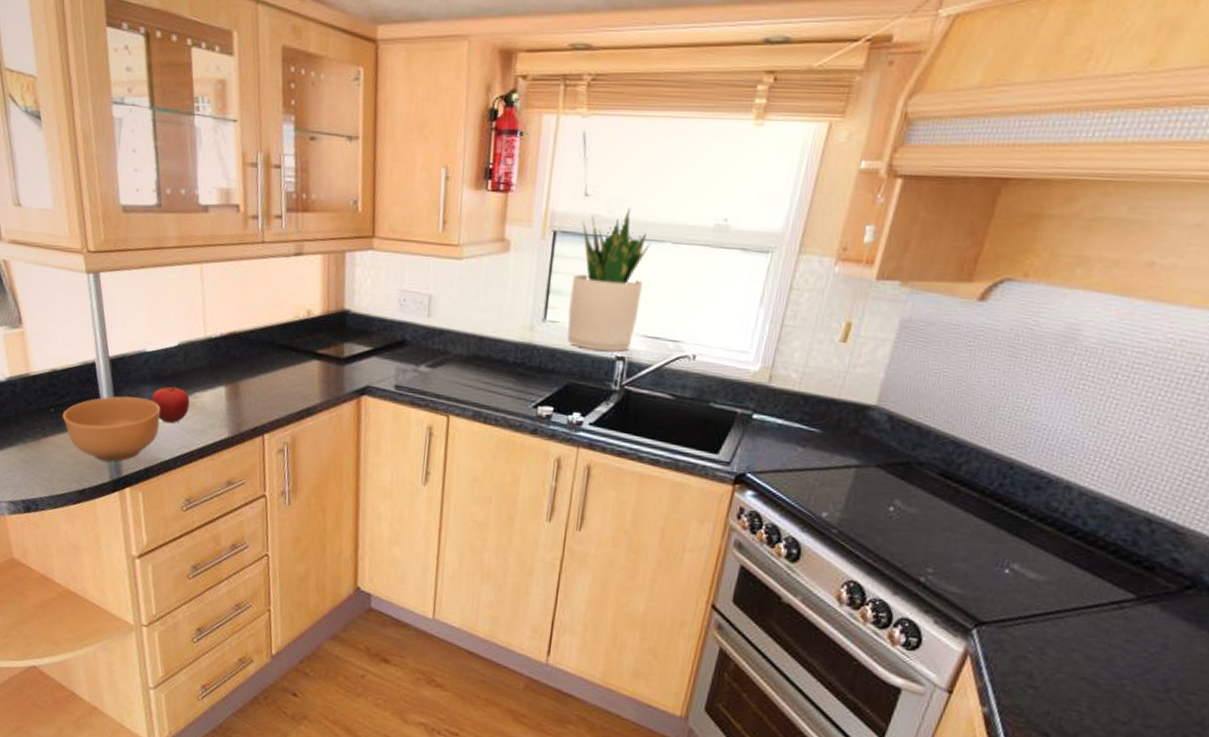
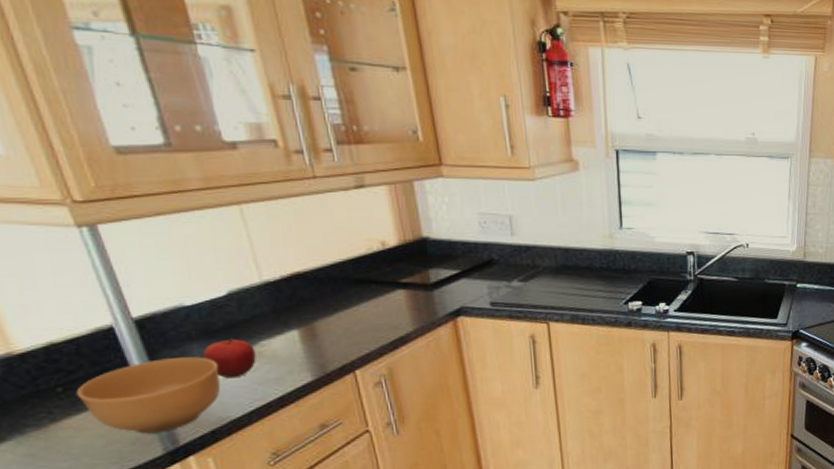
planter: present [567,208,652,352] -> none [639,127,700,249]

